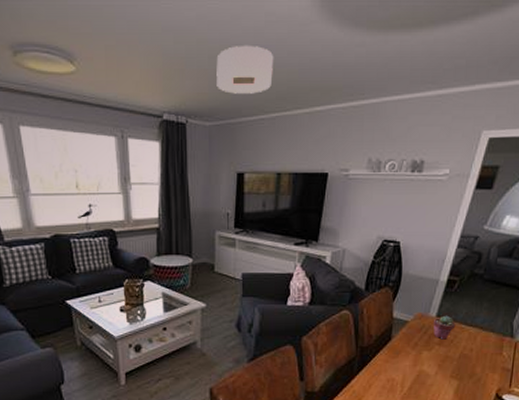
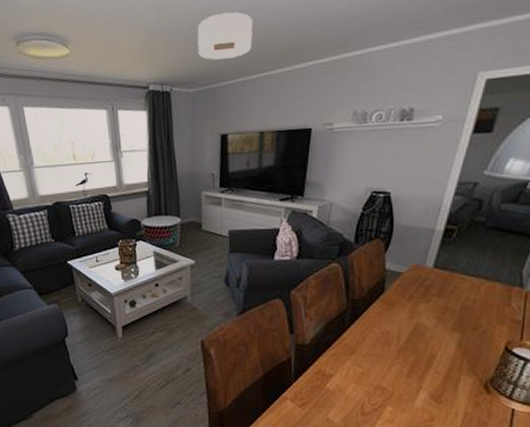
potted succulent: present [433,315,456,340] -> none [429,265,456,291]

